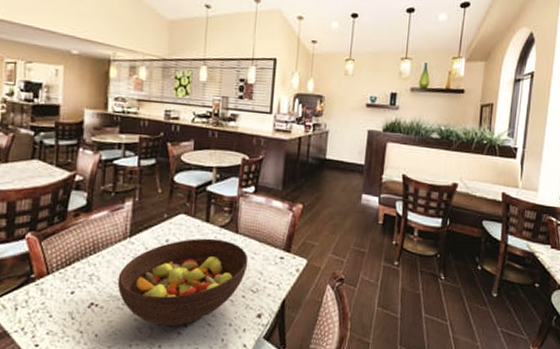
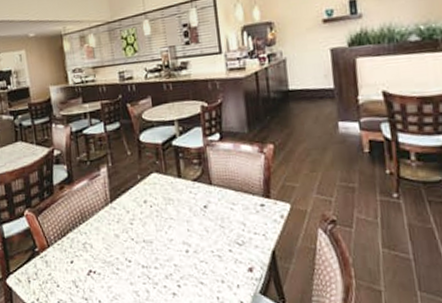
fruit bowl: present [117,238,249,326] -> none [108,193,229,287]

